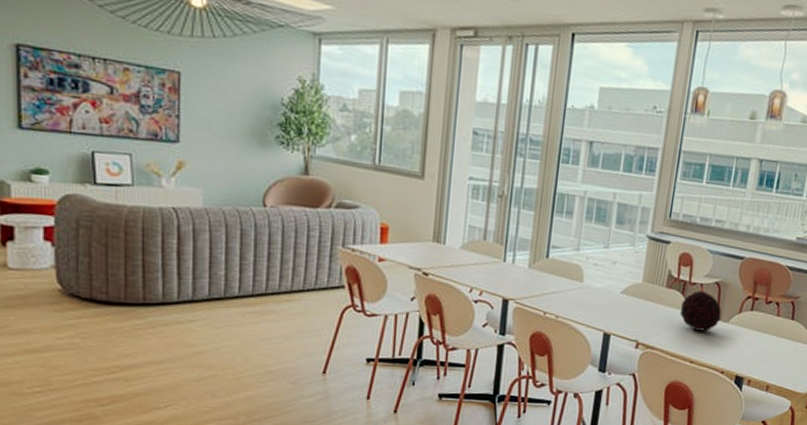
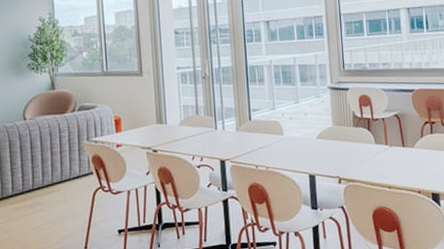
decorative orb: present [679,291,722,331] -> none [369,124,407,159]

